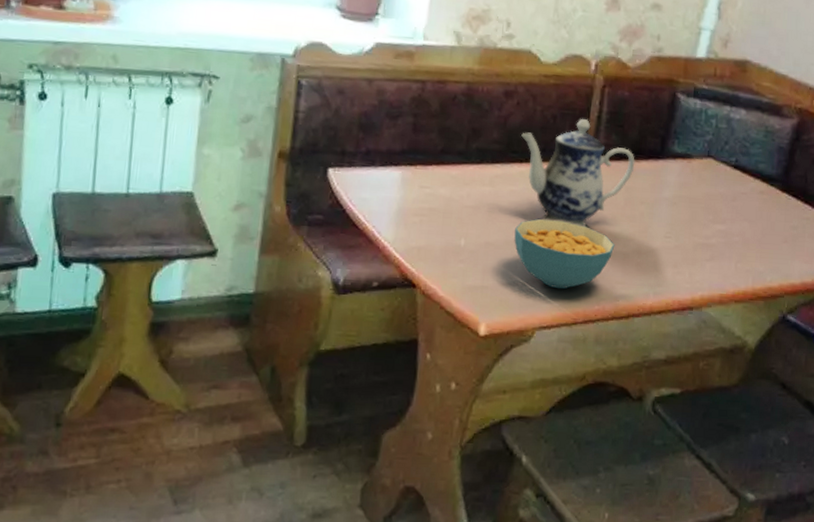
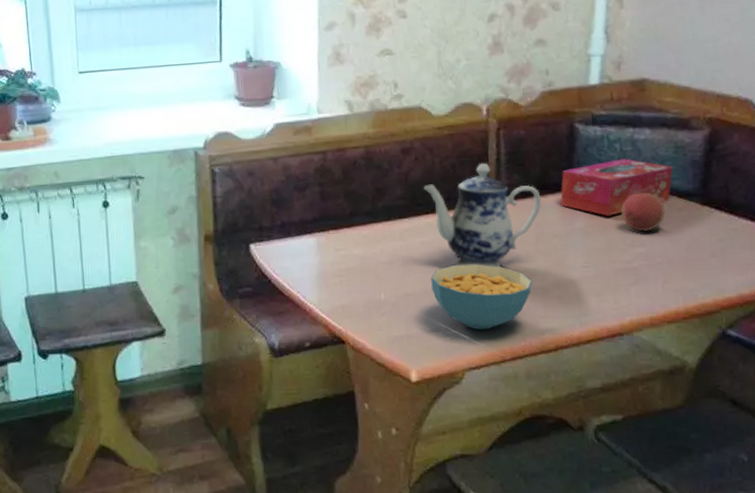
tissue box: none [652,135,761,190] -> present [560,158,673,216]
fruit: none [708,171,748,210] -> present [621,193,665,232]

